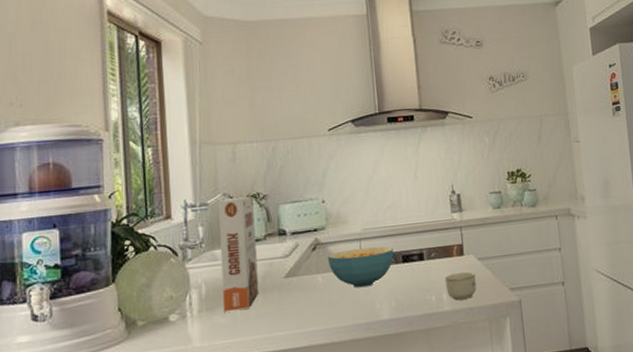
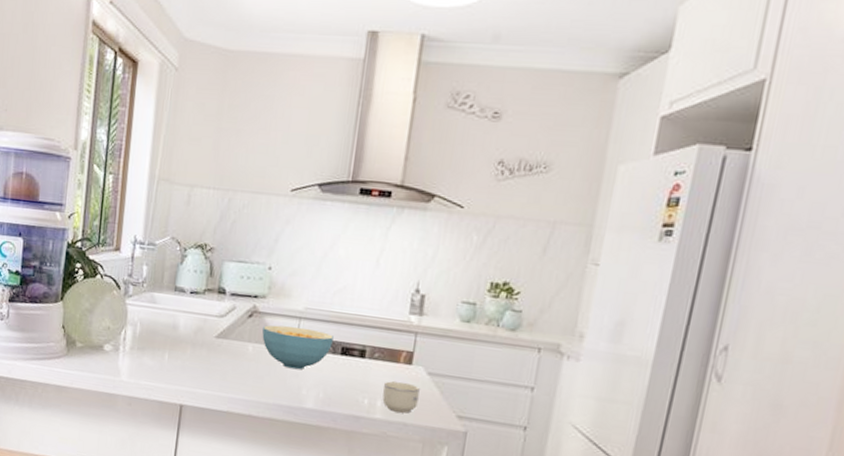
cereal box: present [218,196,259,313] -> none [153,243,201,360]

